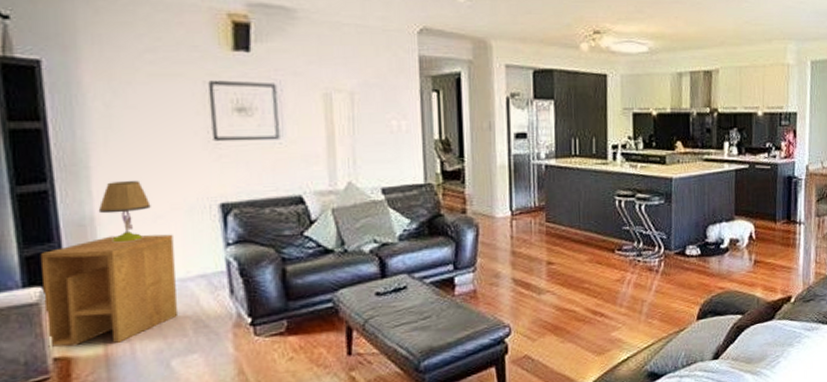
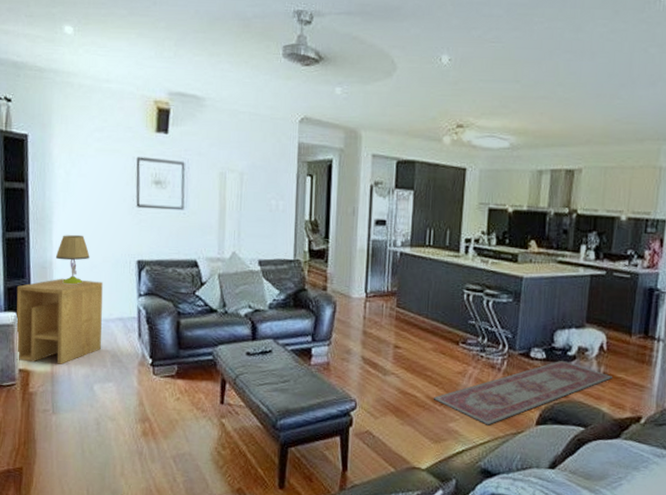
rug: none [593,253,763,328] -> present [433,360,612,425]

